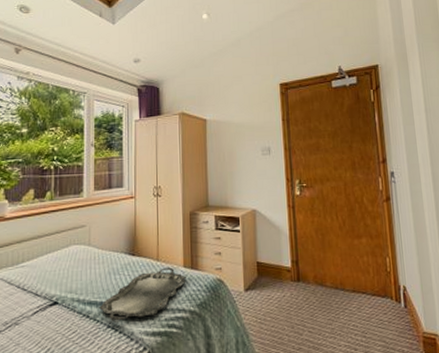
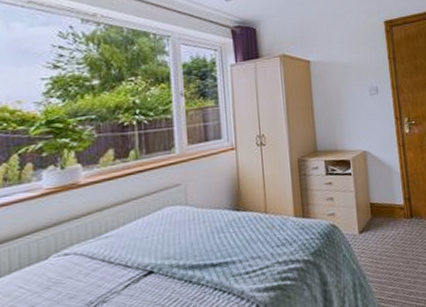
serving tray: present [99,267,186,321] -> none [202,218,298,282]

